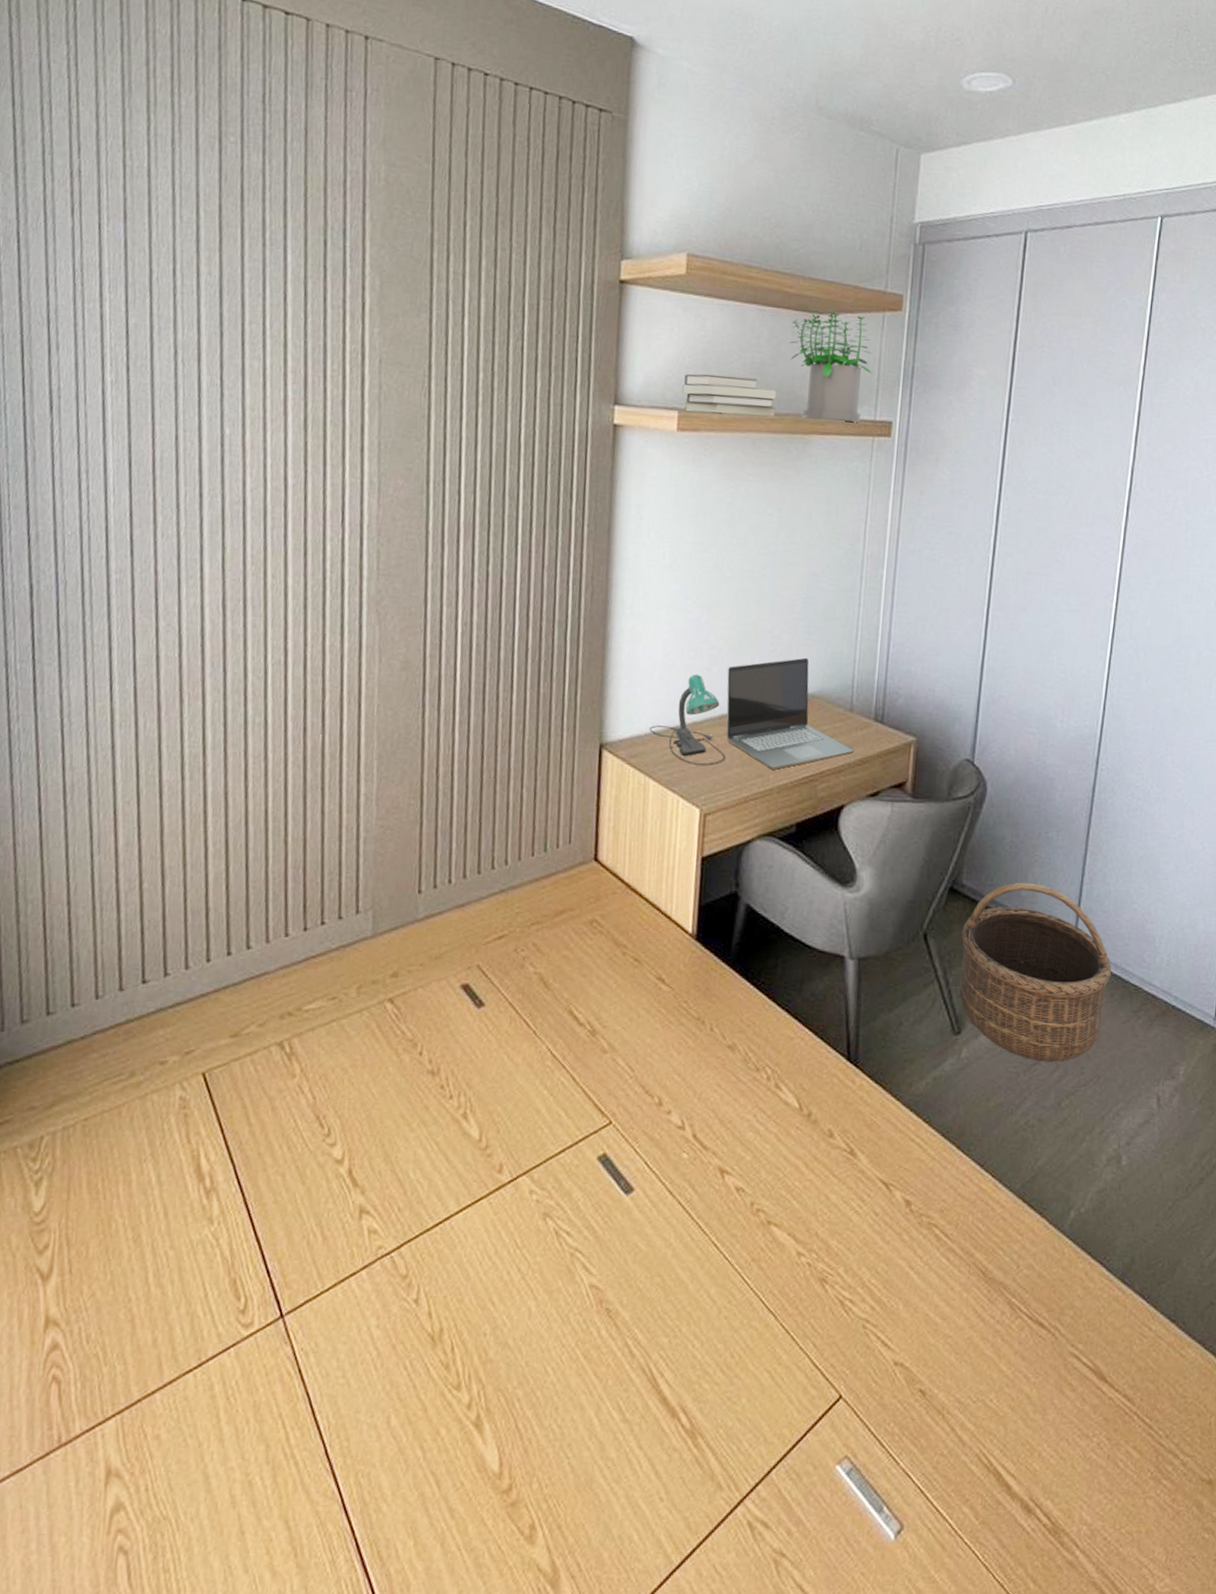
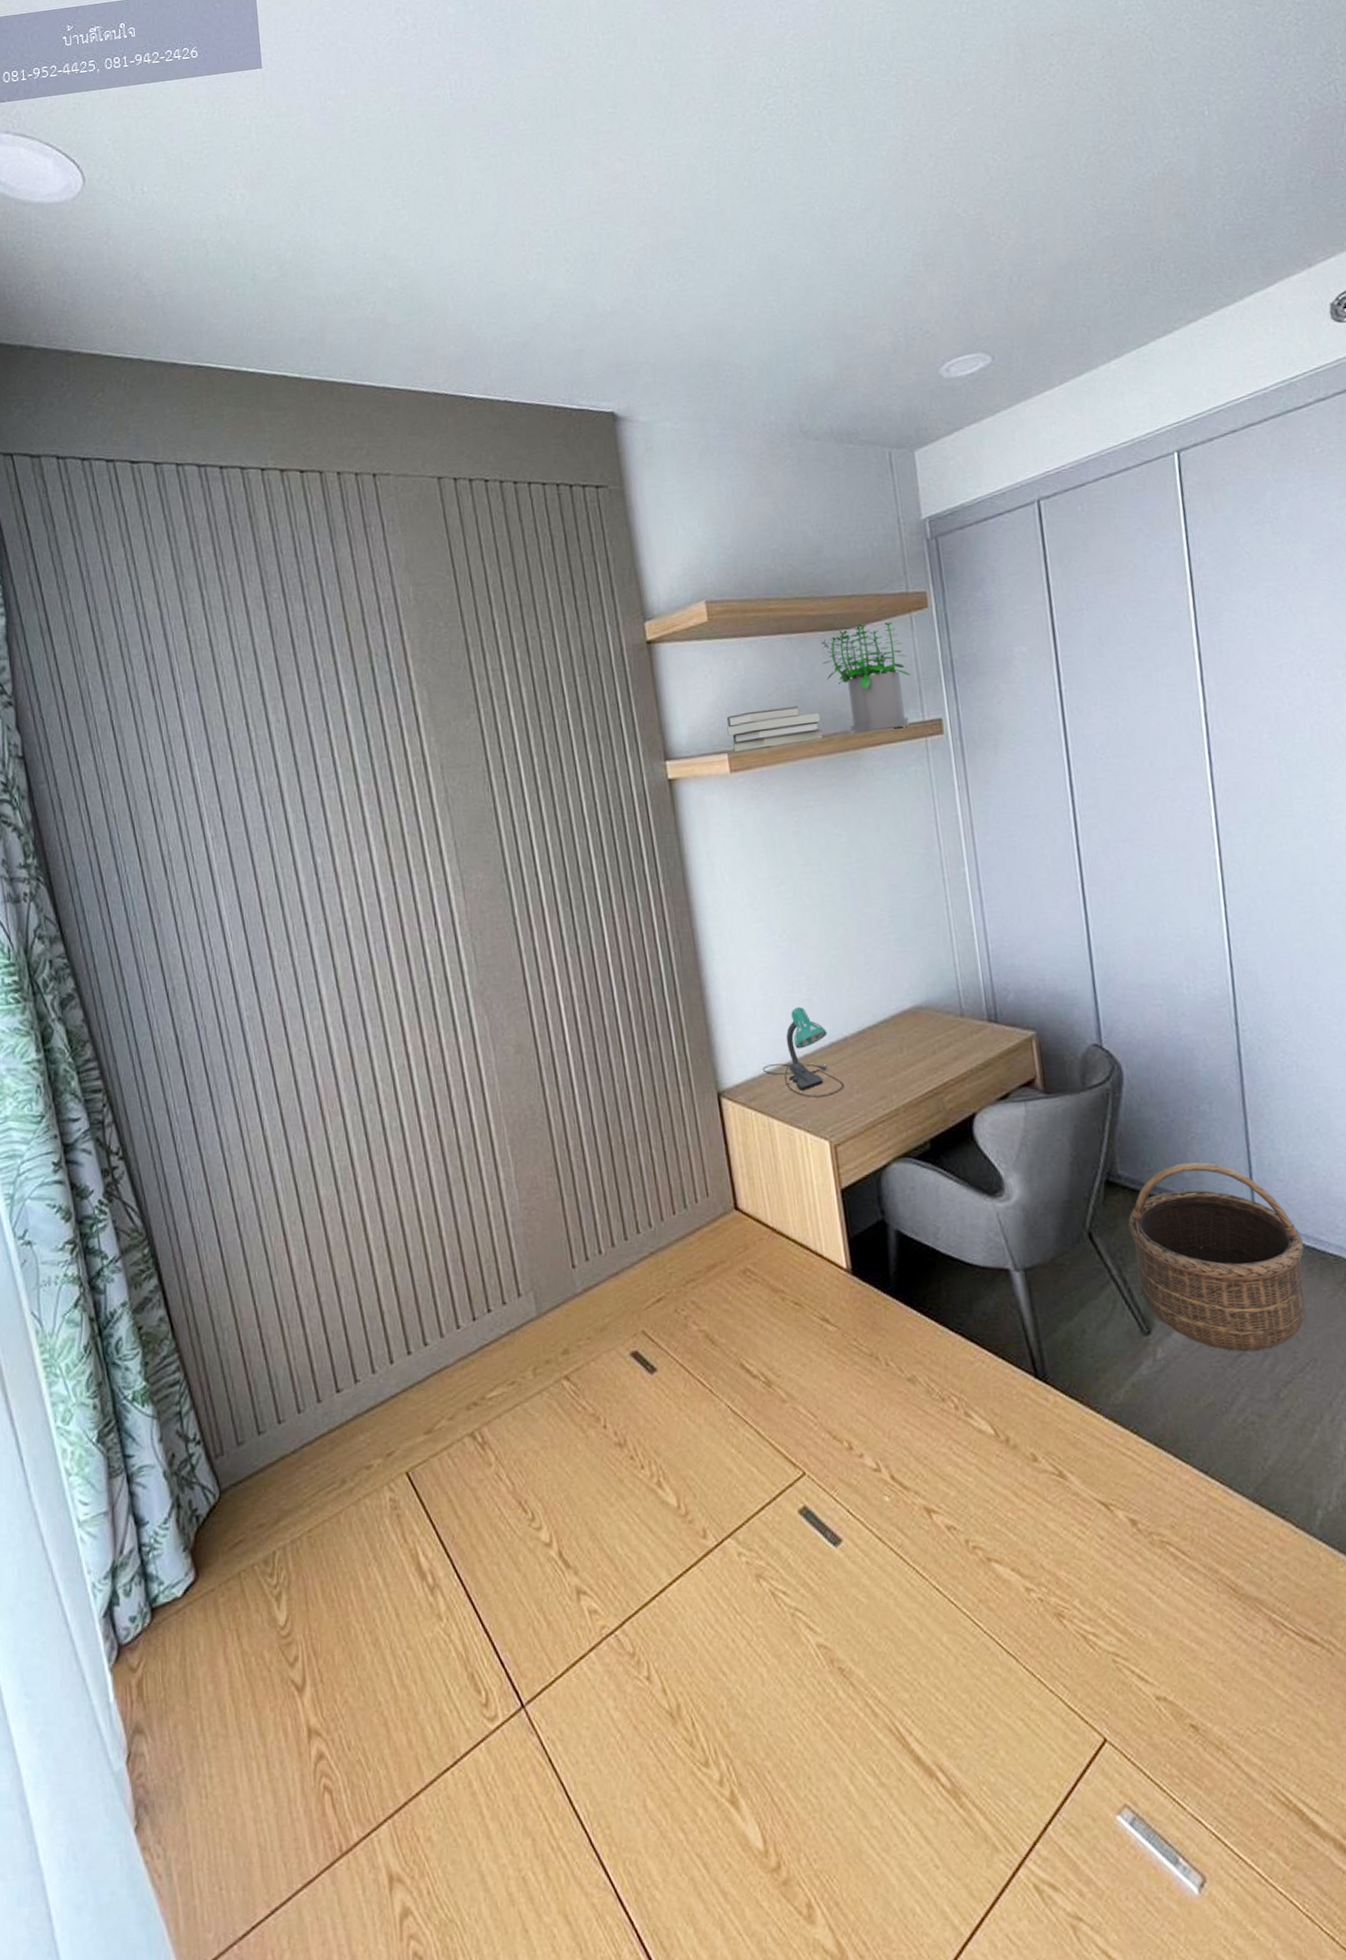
laptop: present [726,657,855,770] -> none [827,970,974,1089]

